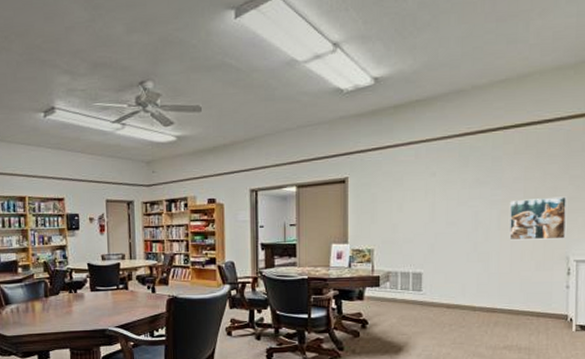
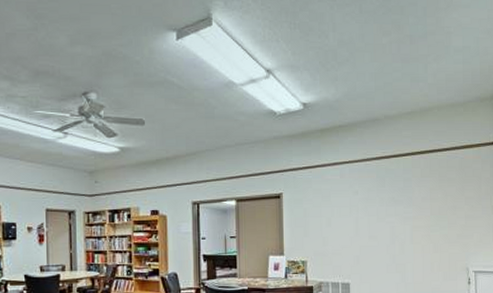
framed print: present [509,196,567,241] -> none [419,215,465,254]

